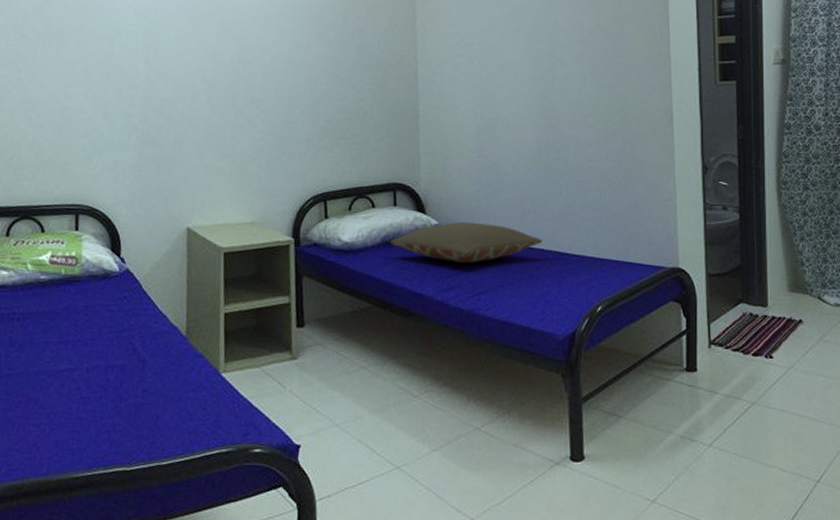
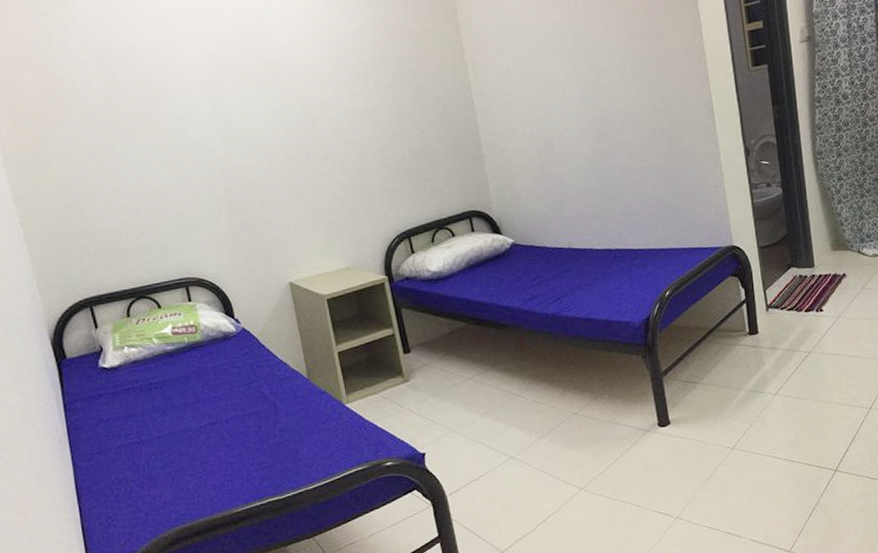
pillow: present [389,221,543,263] -> none [473,233,610,274]

